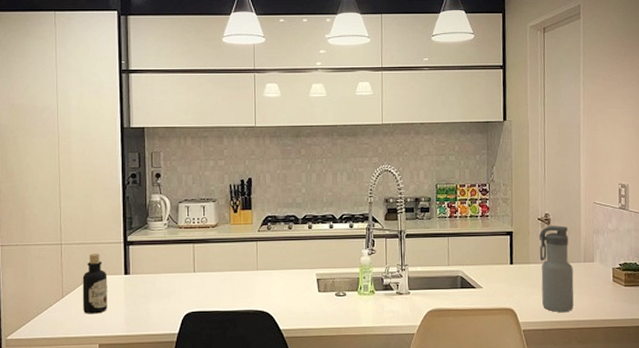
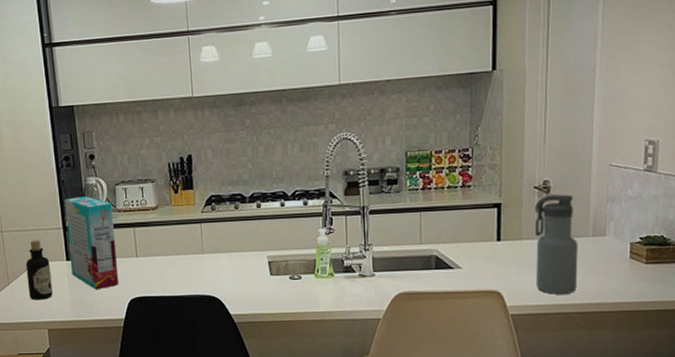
cereal box: none [128,212,175,304] -> present [64,196,119,290]

